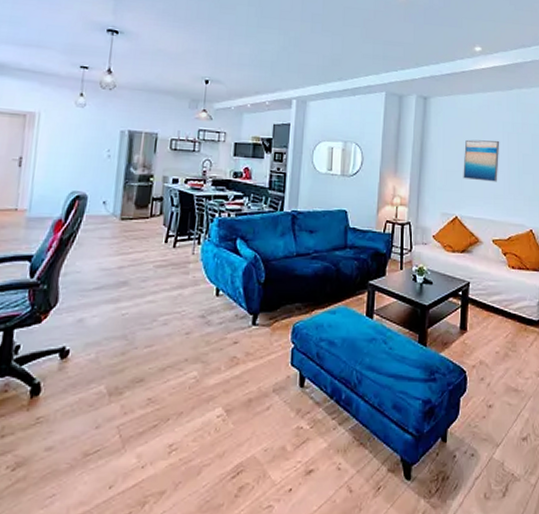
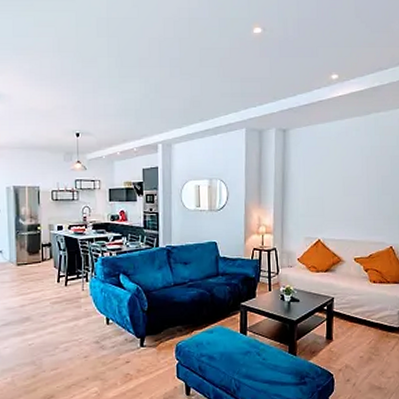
wall art: present [463,139,500,182] -> none [324,165,359,205]

